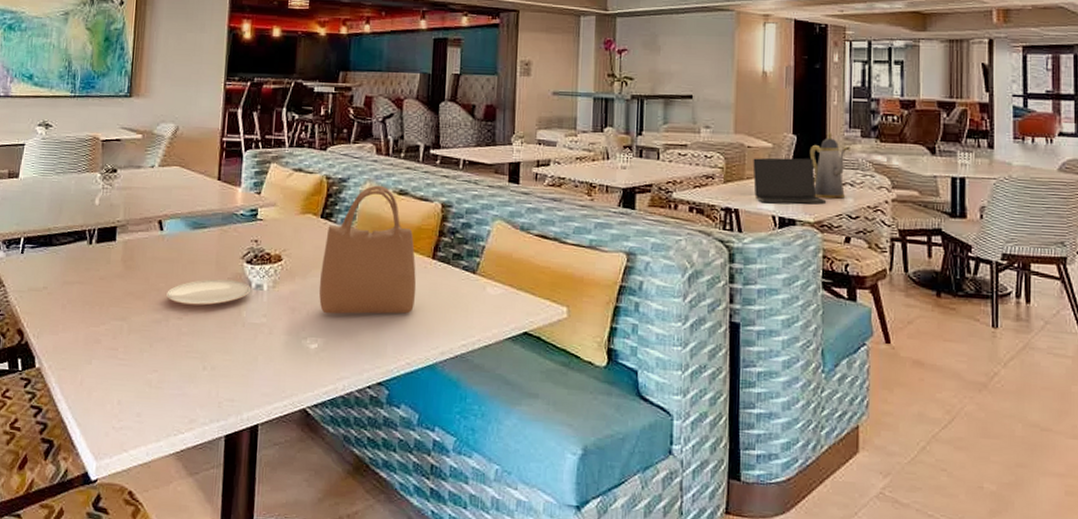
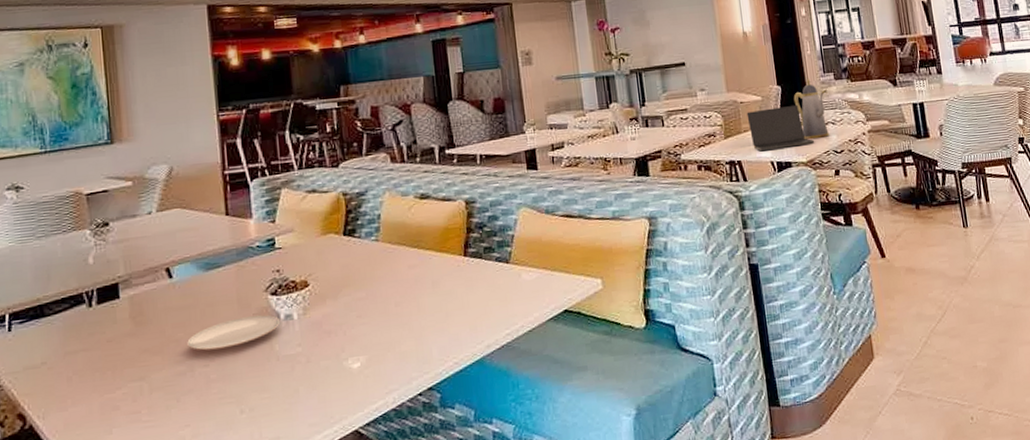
handbag: present [318,185,417,315] -> none [351,193,454,331]

